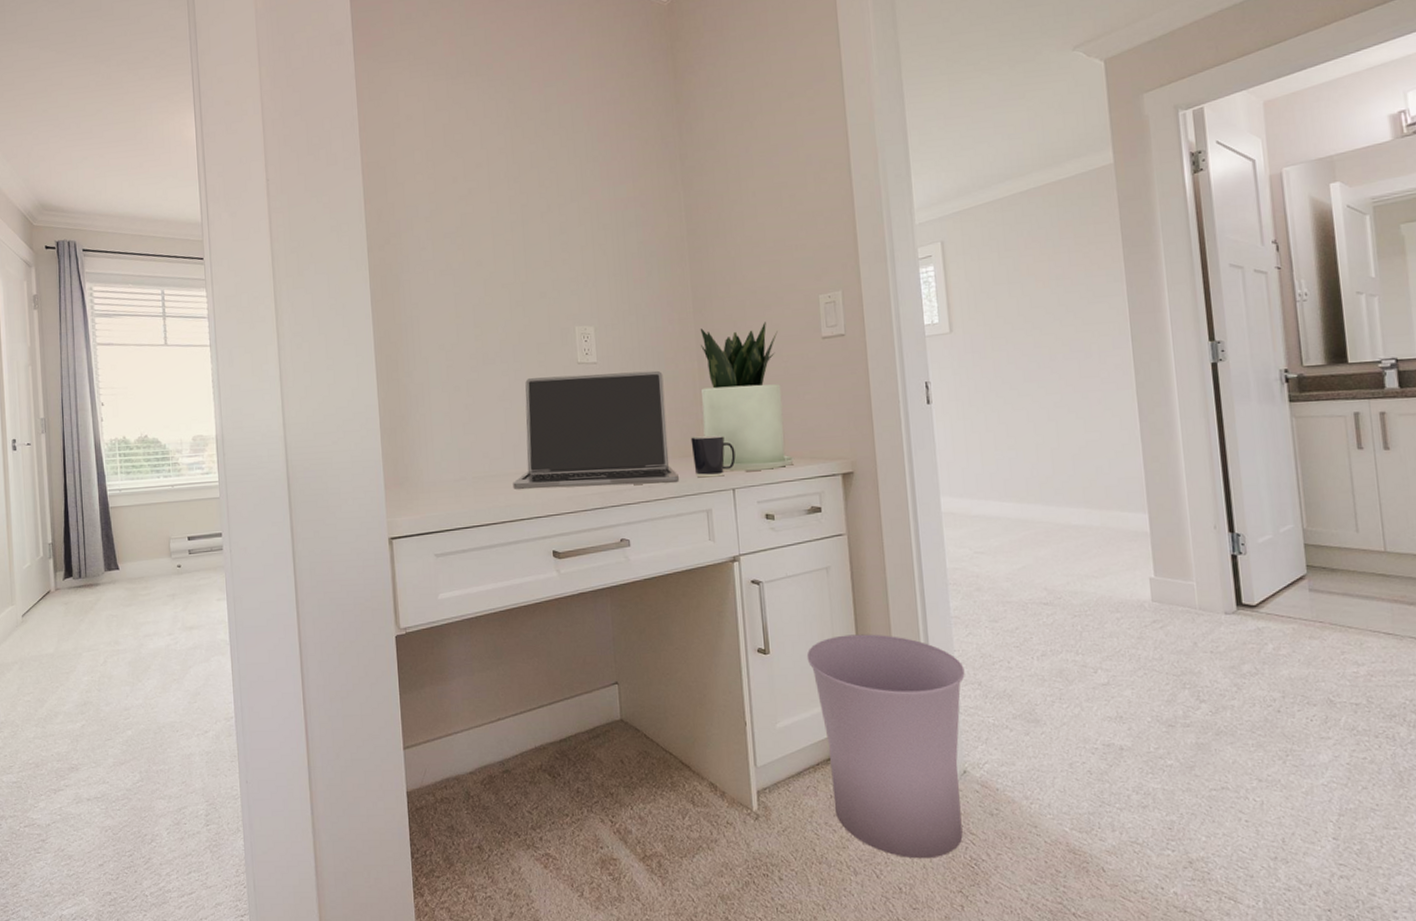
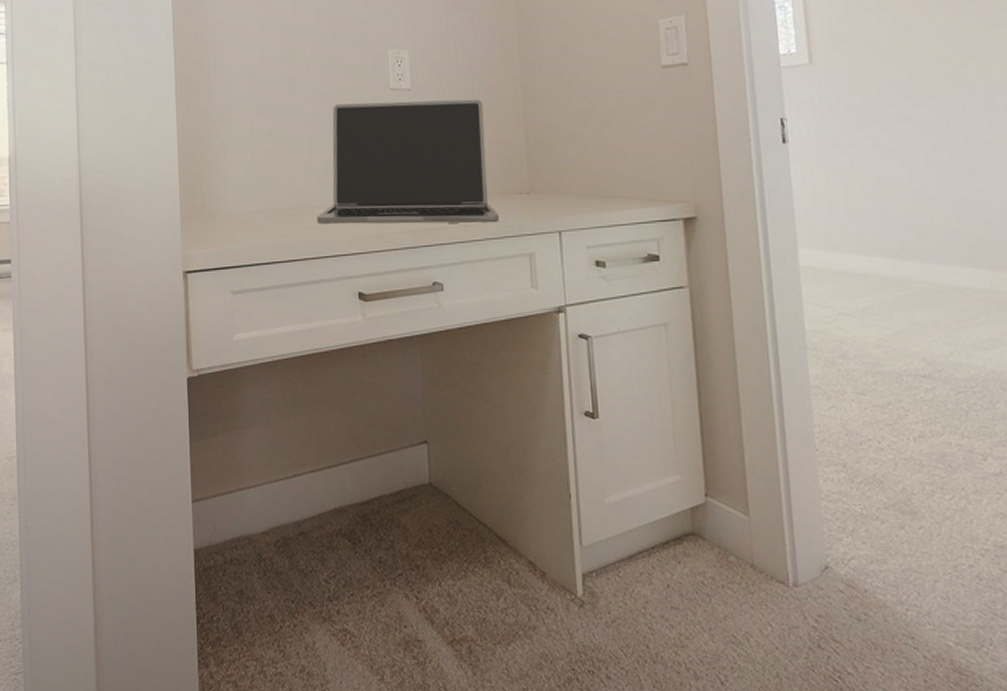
mug: present [690,435,736,478] -> none [512,171,563,218]
planter: present [700,322,795,472] -> none [524,48,630,212]
waste bin: present [806,634,965,859] -> none [641,401,827,667]

